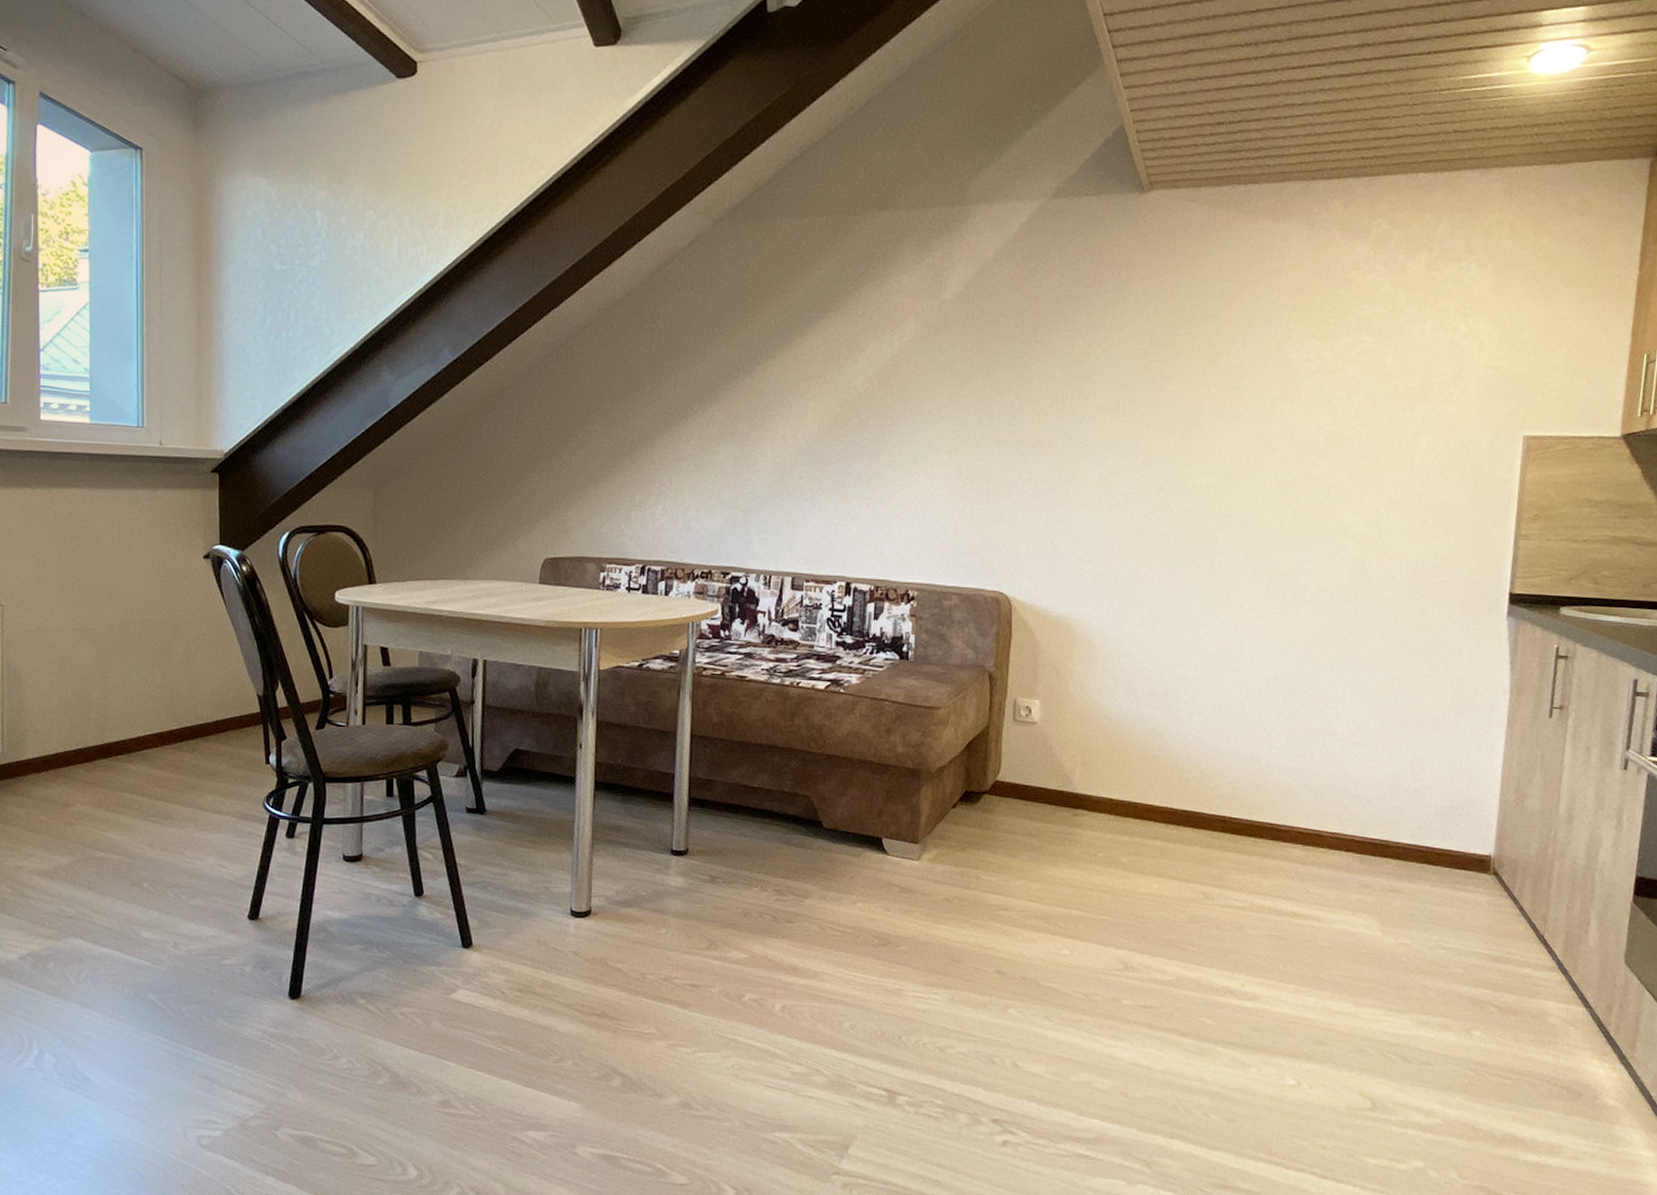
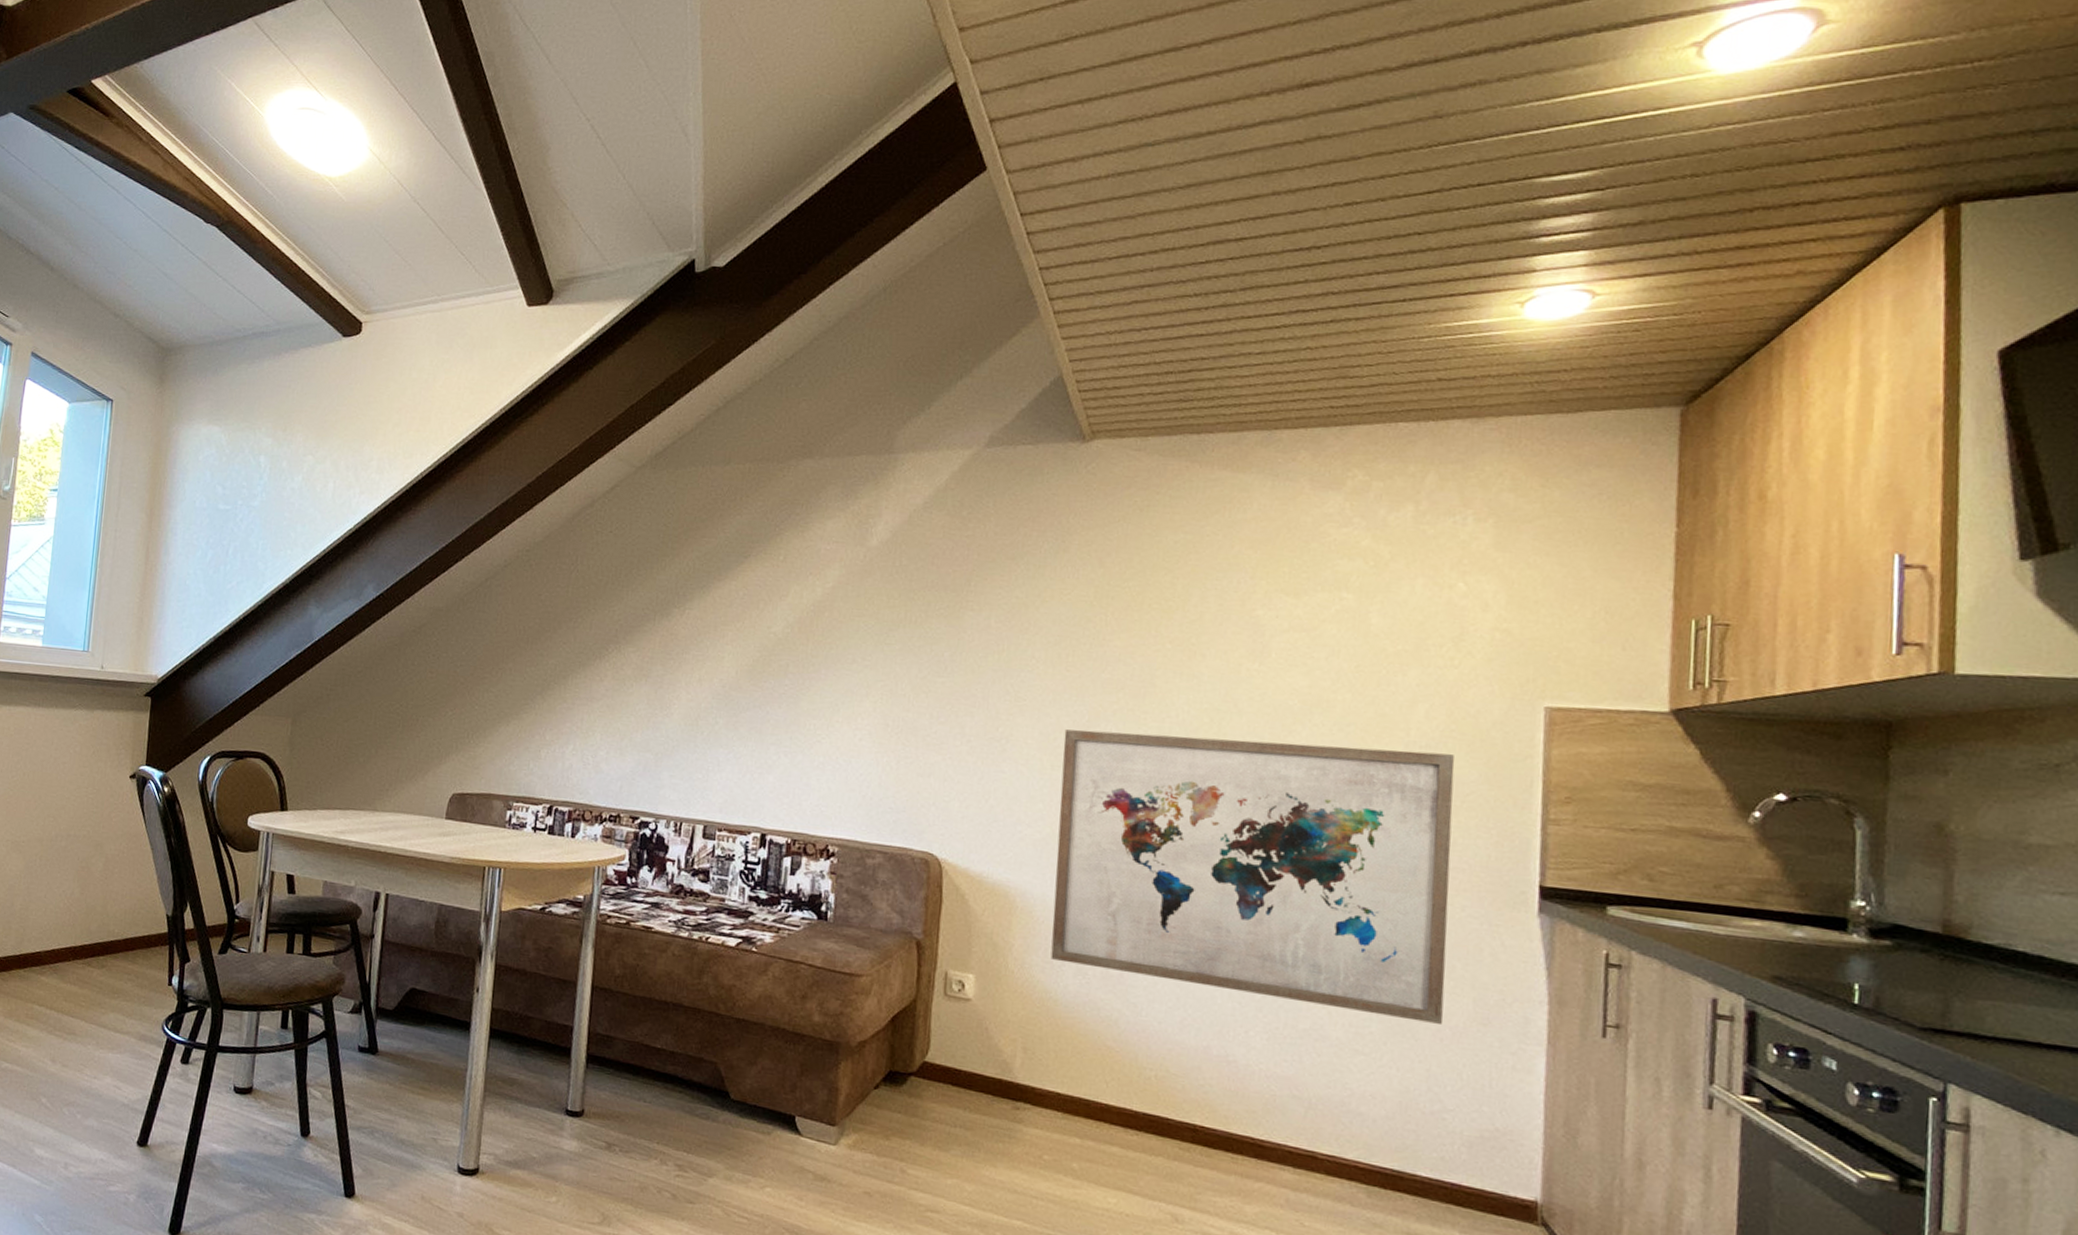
wall art: none [1106,471,1449,716] -> present [1050,729,1455,1024]

